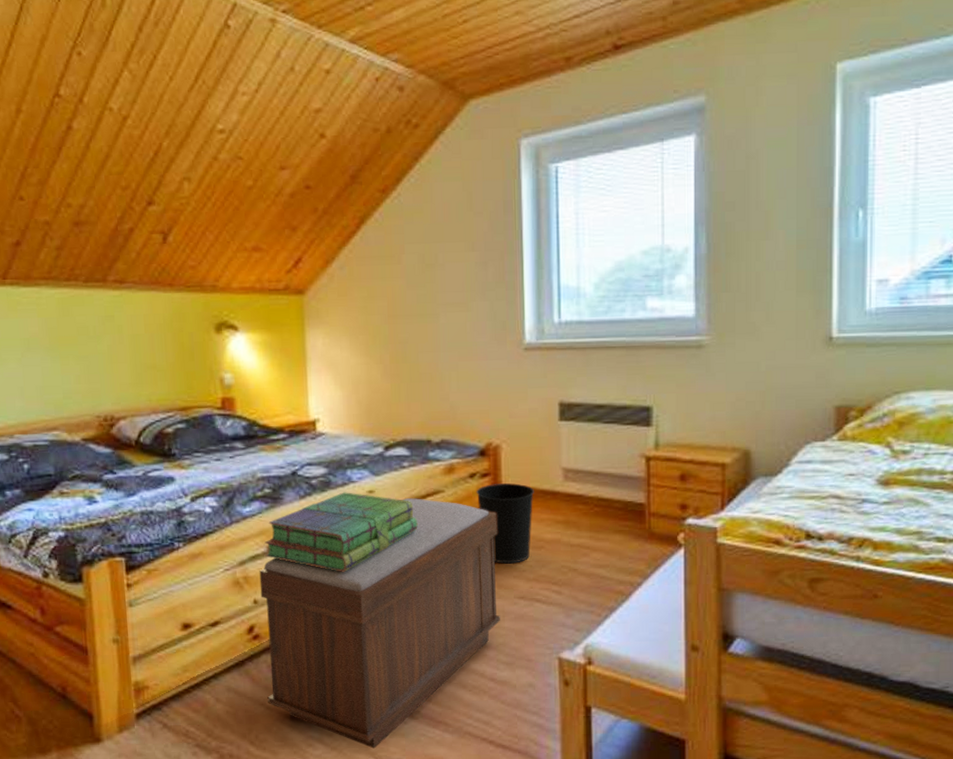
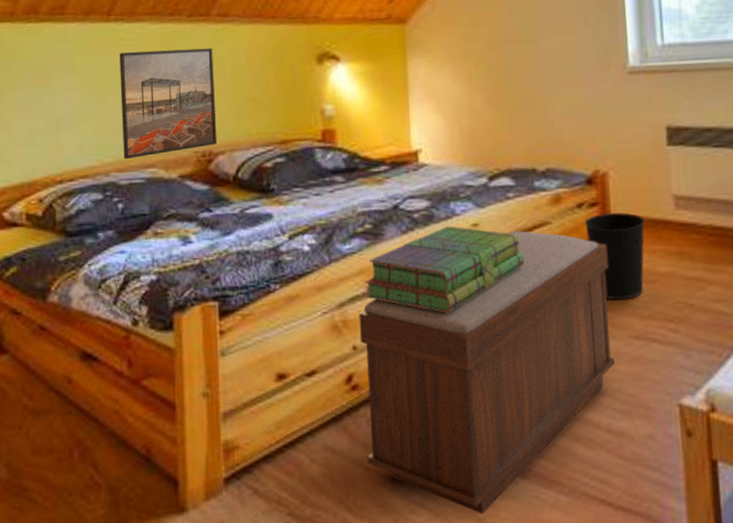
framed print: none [17,314,119,422] -> present [119,48,218,160]

